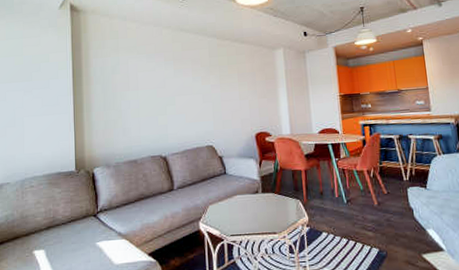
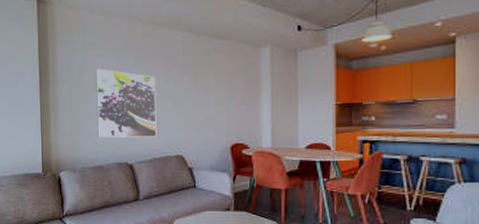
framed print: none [128,70,188,133] -> present [95,68,157,138]

